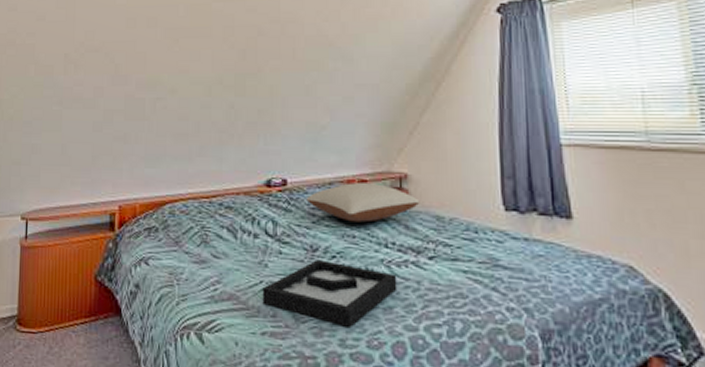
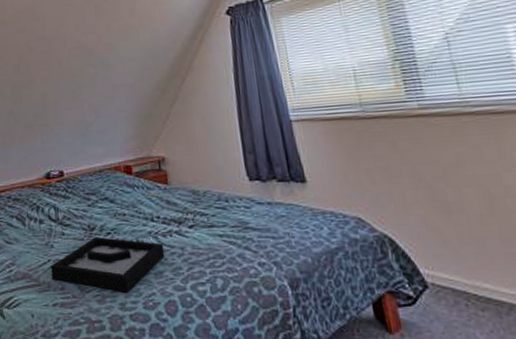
pillow: present [306,181,420,223] -> none [81,167,178,202]

